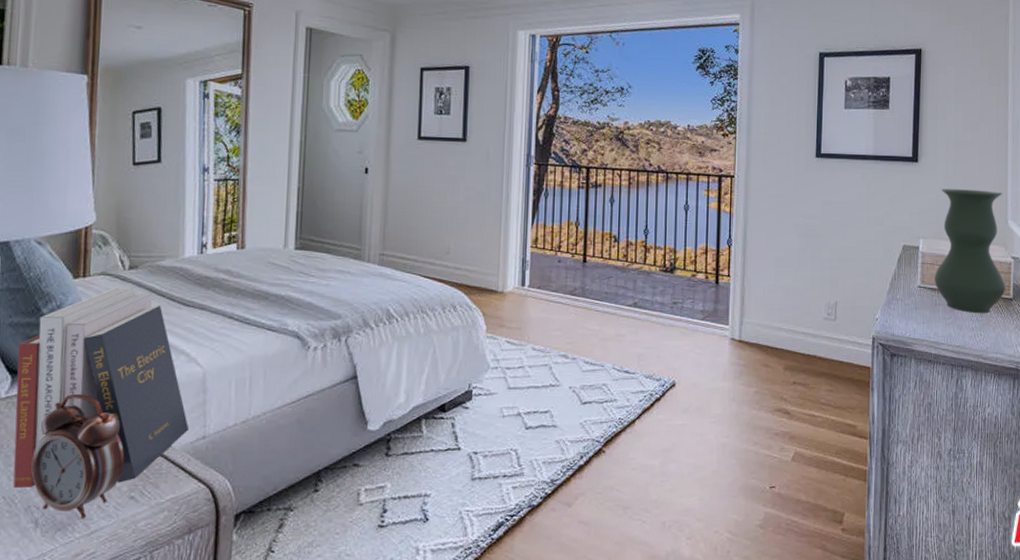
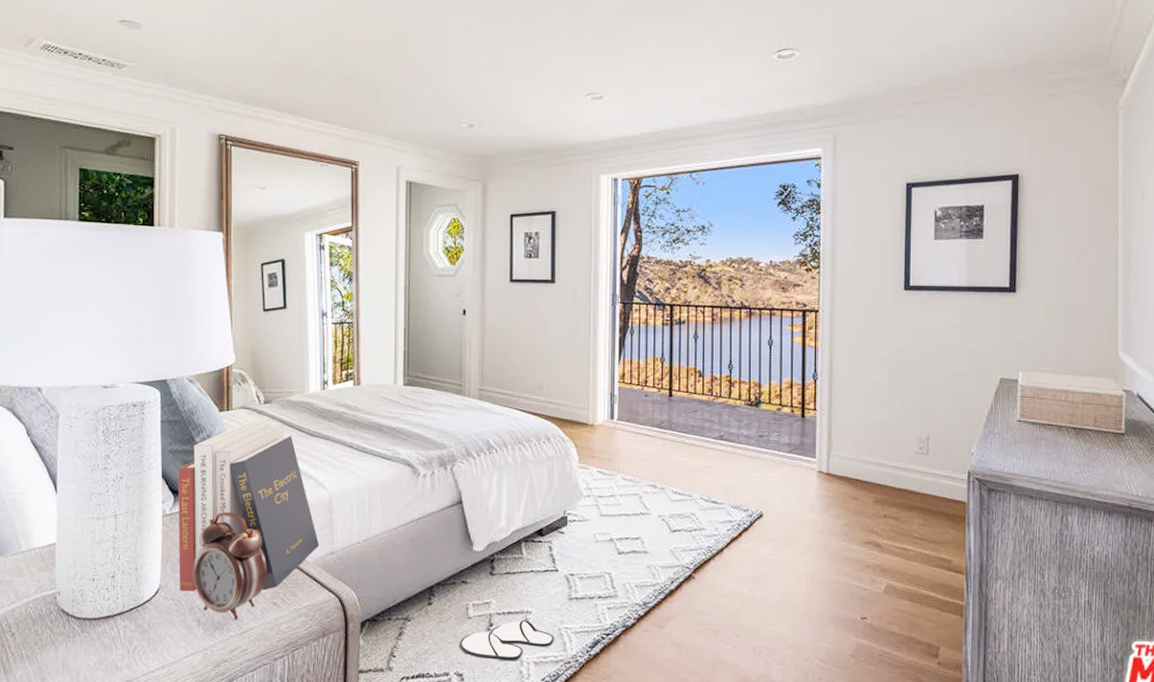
slippers: none [347,504,455,550] -> present [458,620,555,661]
vase: present [934,189,1006,314] -> none [1035,319,1116,449]

